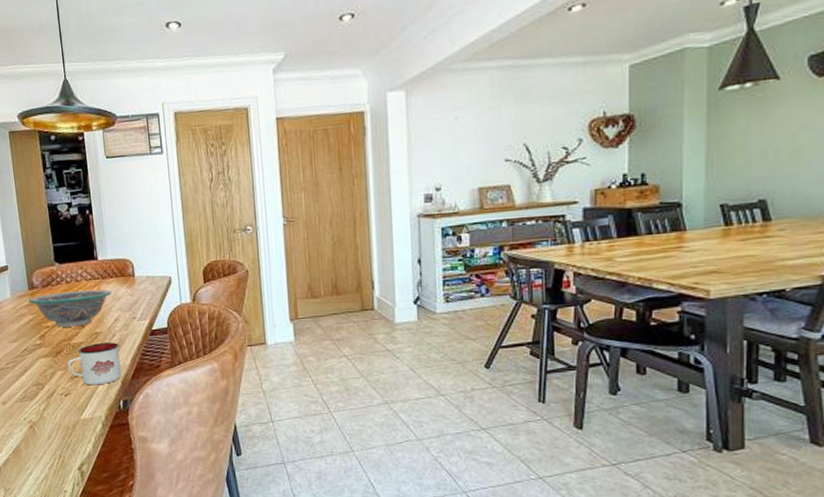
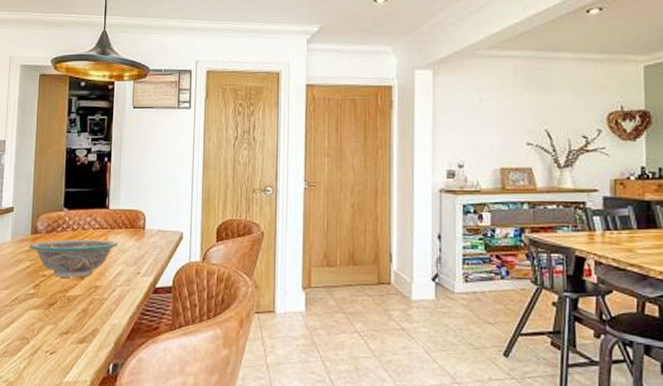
mug: present [68,342,122,386] -> none [59,297,119,345]

